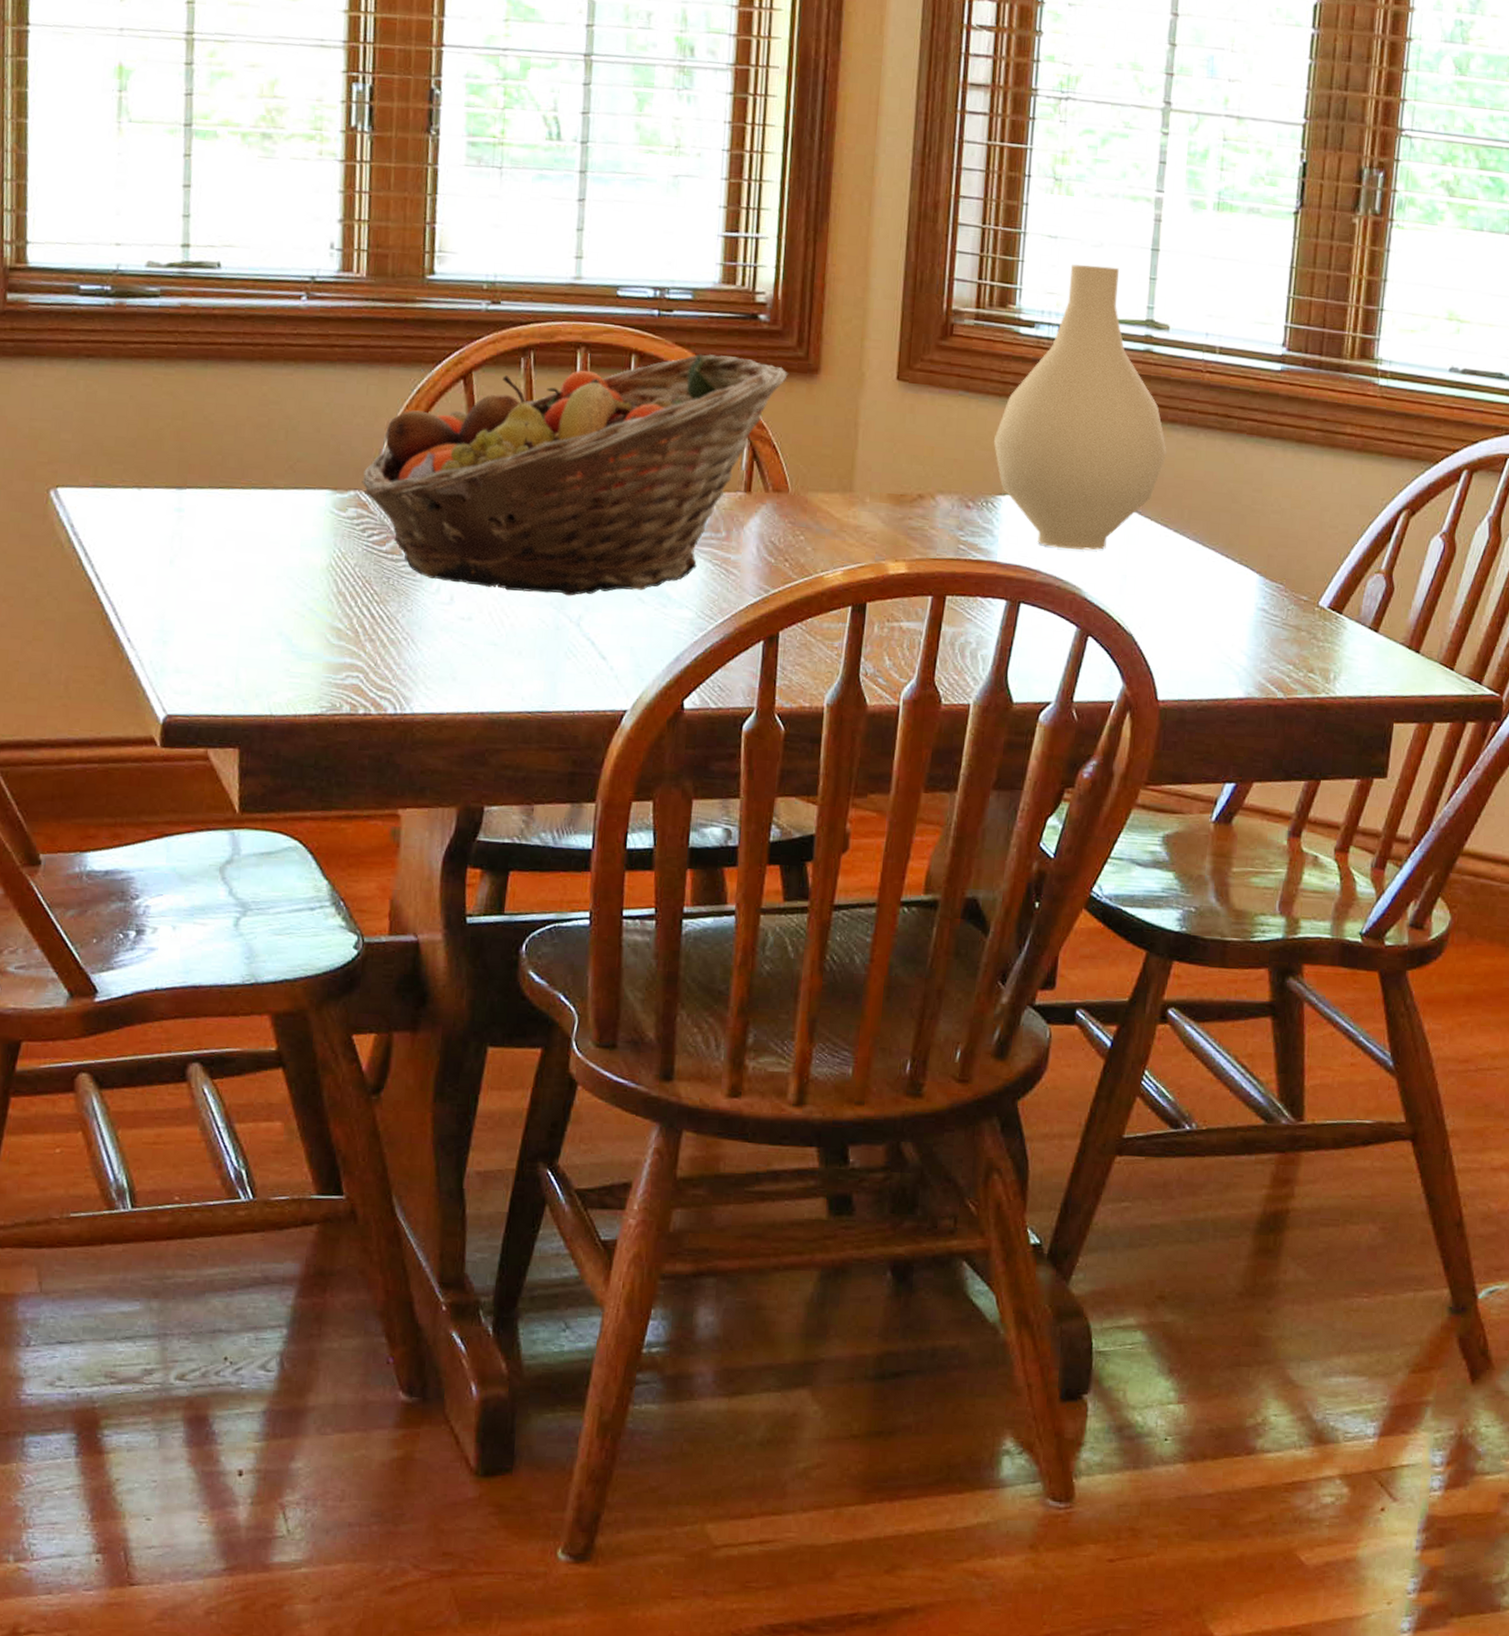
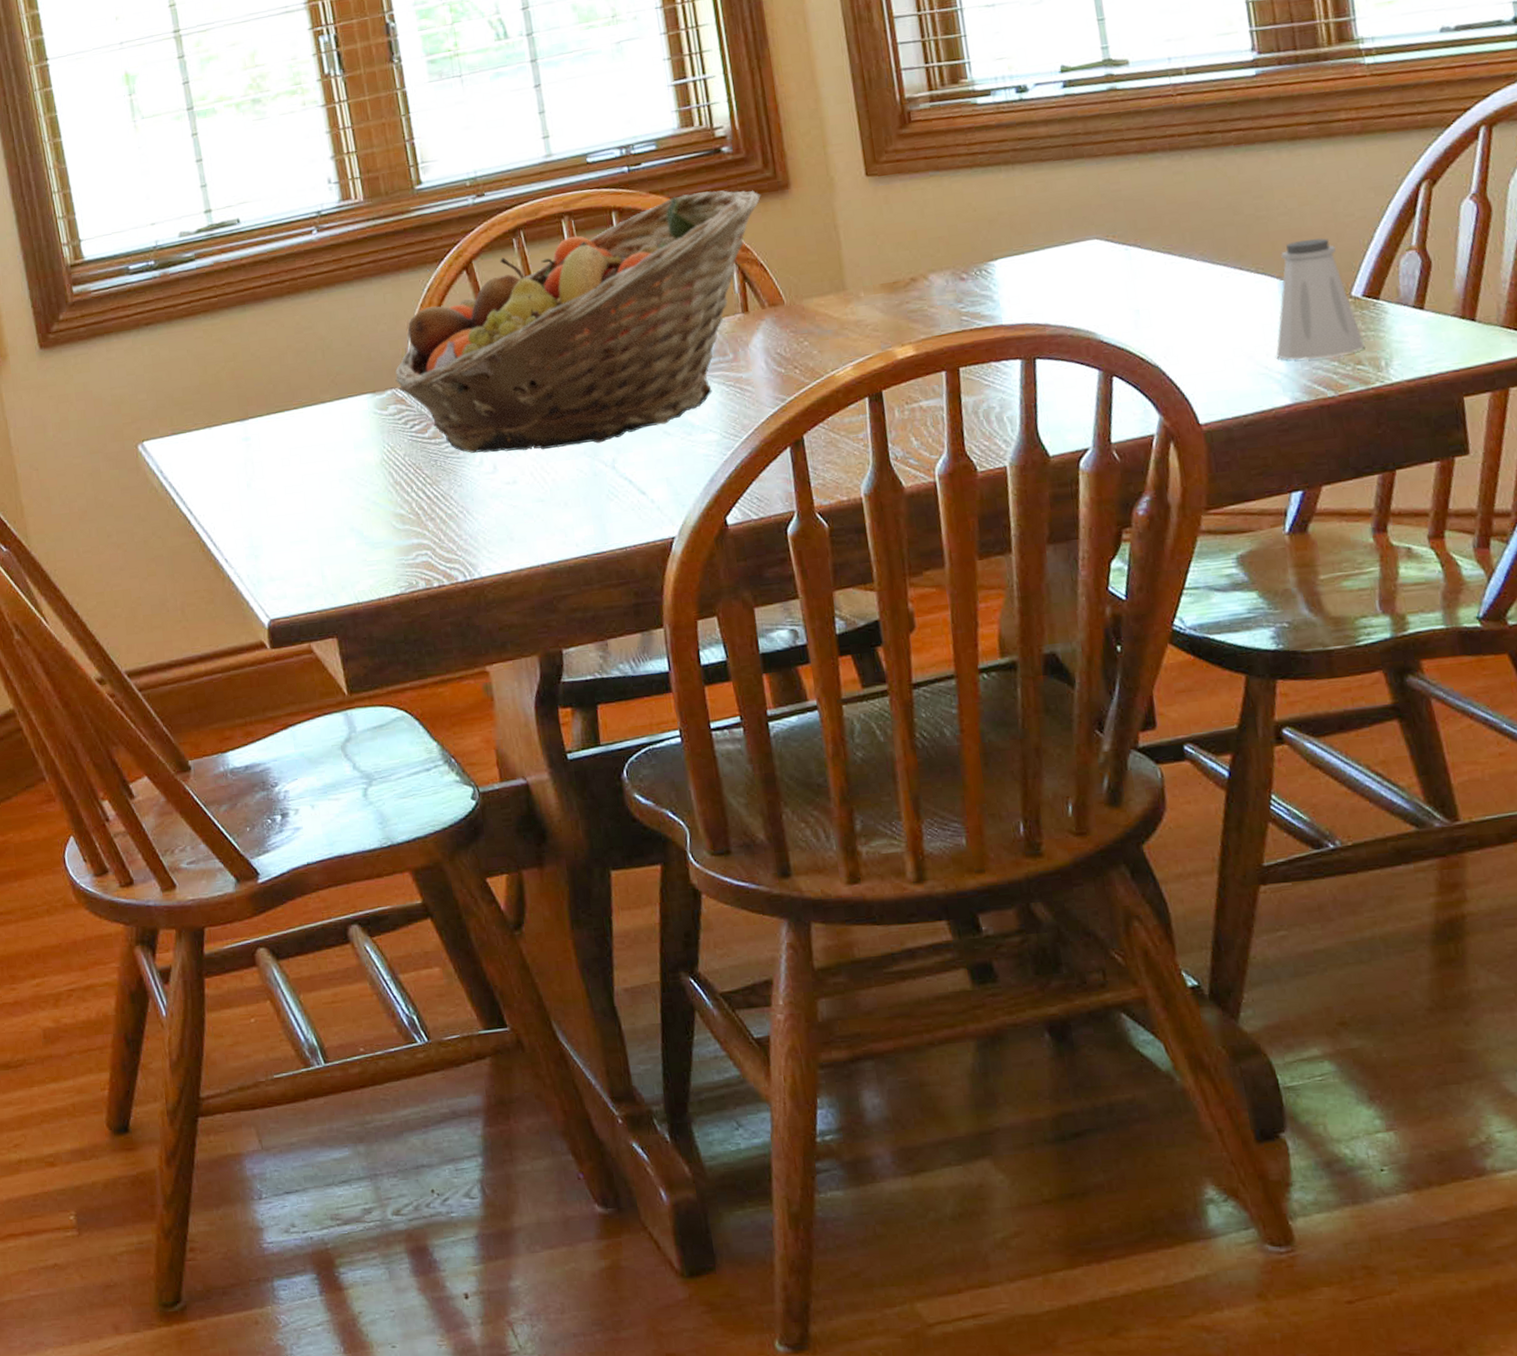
vase: present [993,264,1167,551] -> none [973,18,1154,299]
saltshaker: none [1241,541,1320,661] -> present [1276,238,1365,360]

